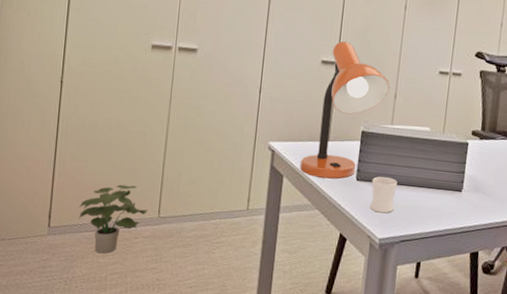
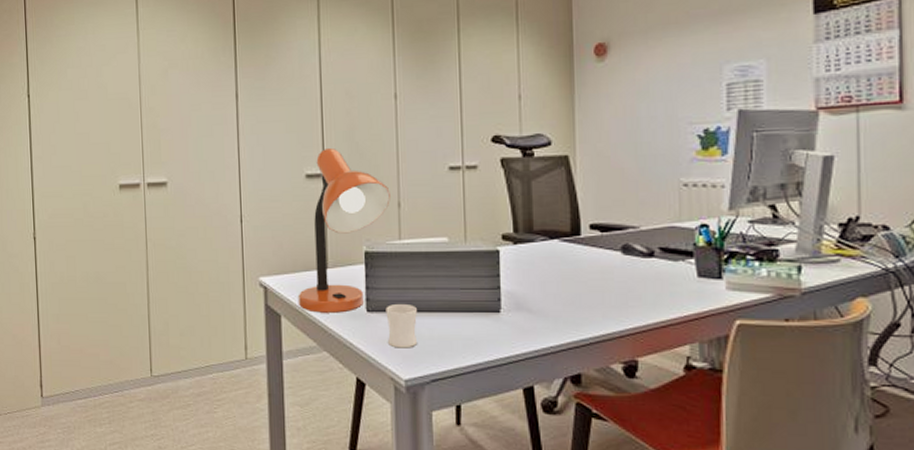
potted plant: present [78,184,149,254] -> none [69,343,140,423]

